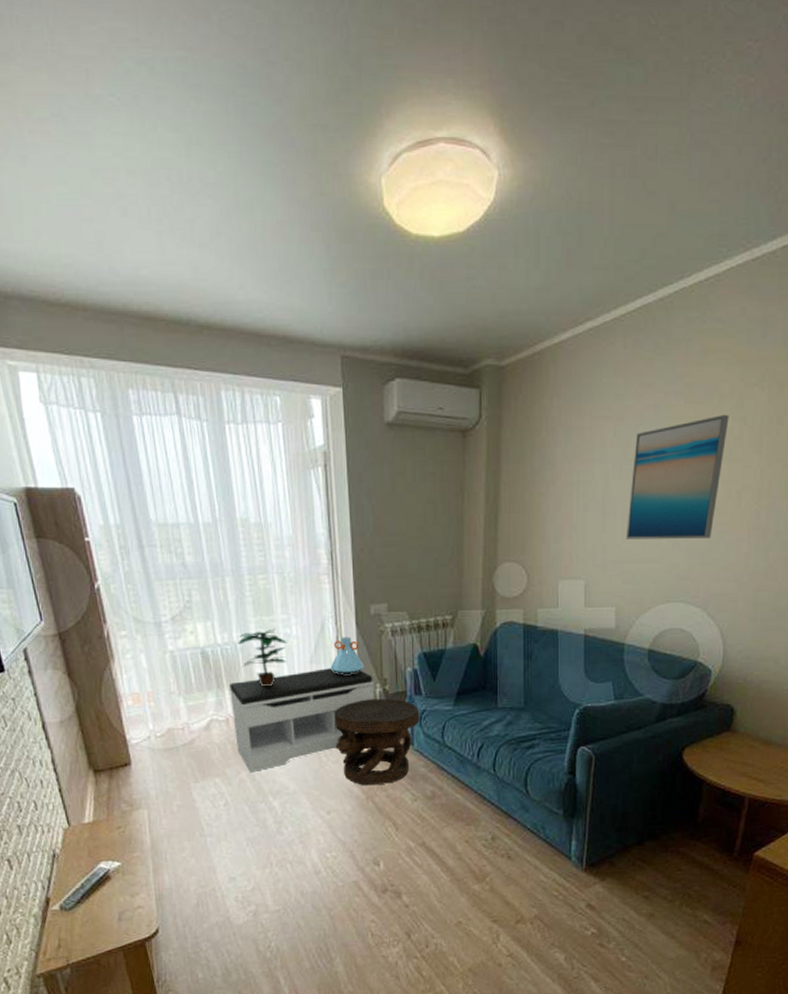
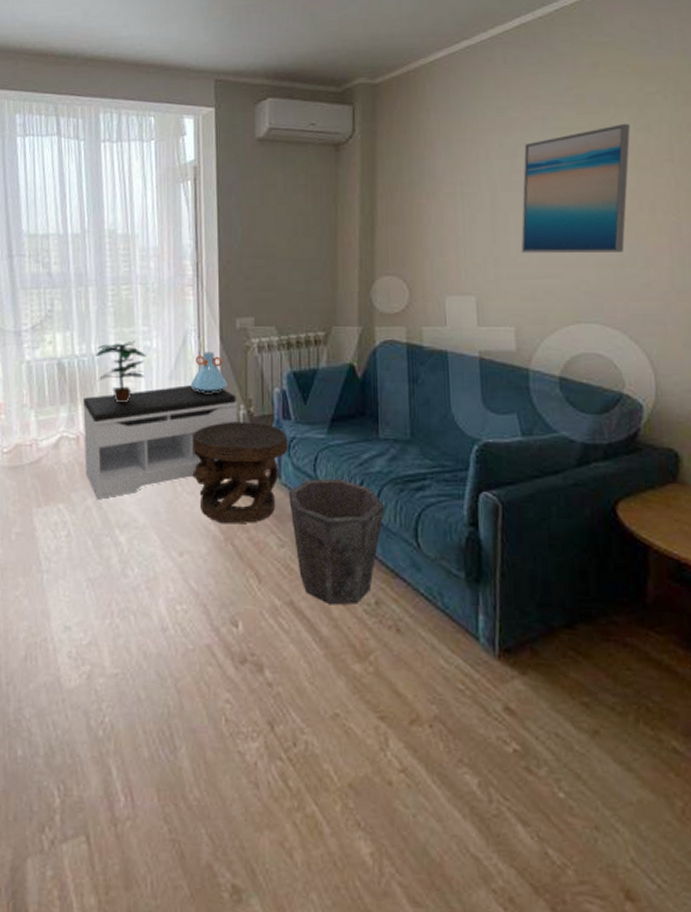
waste bin: none [420,742,501,843] -> present [288,478,385,605]

